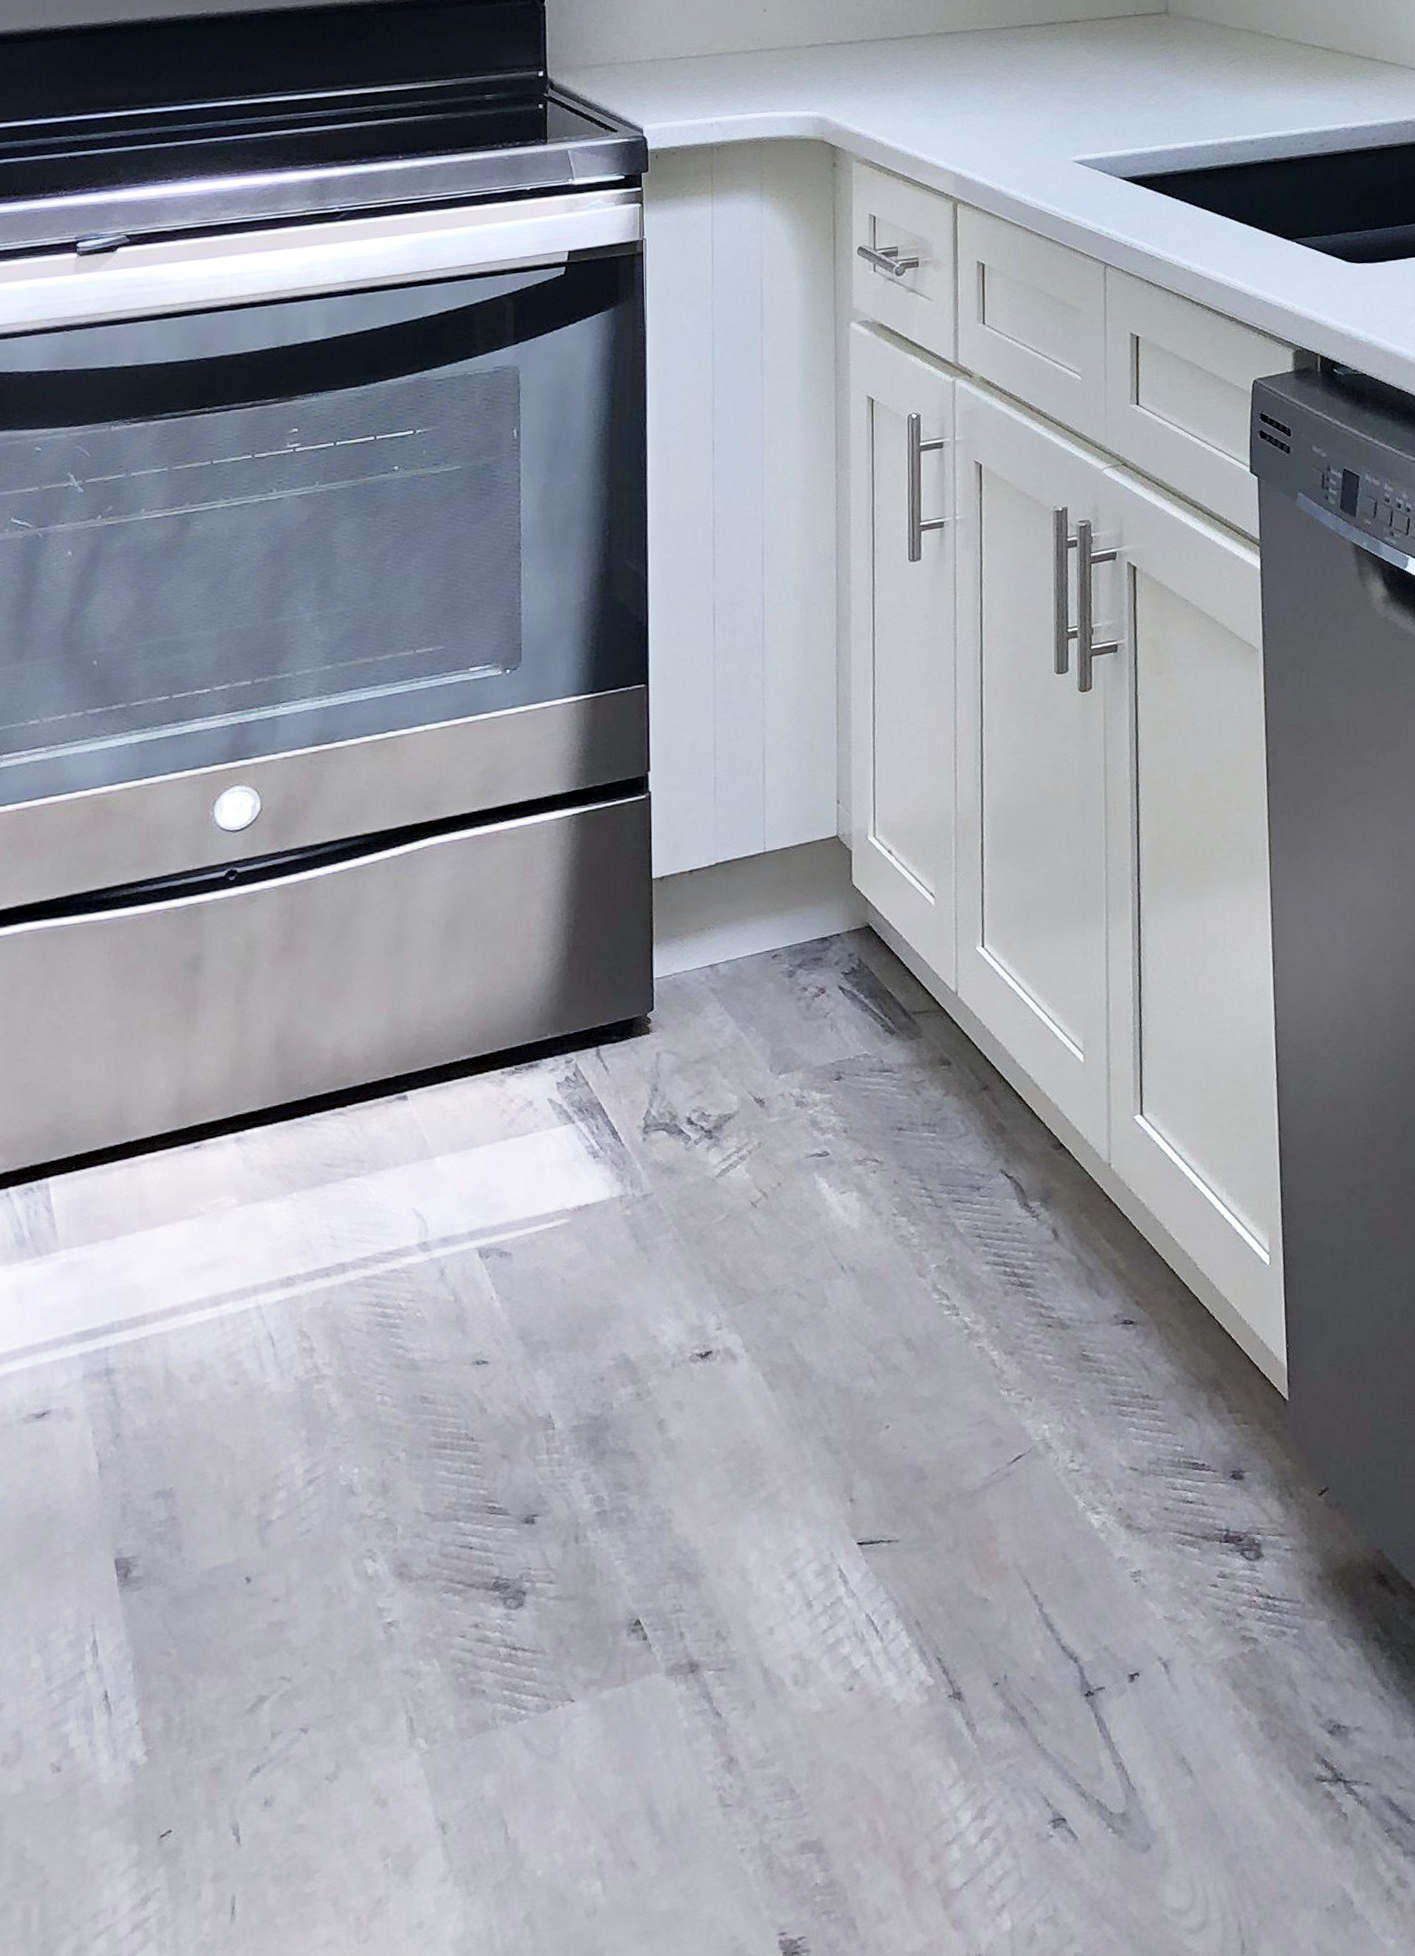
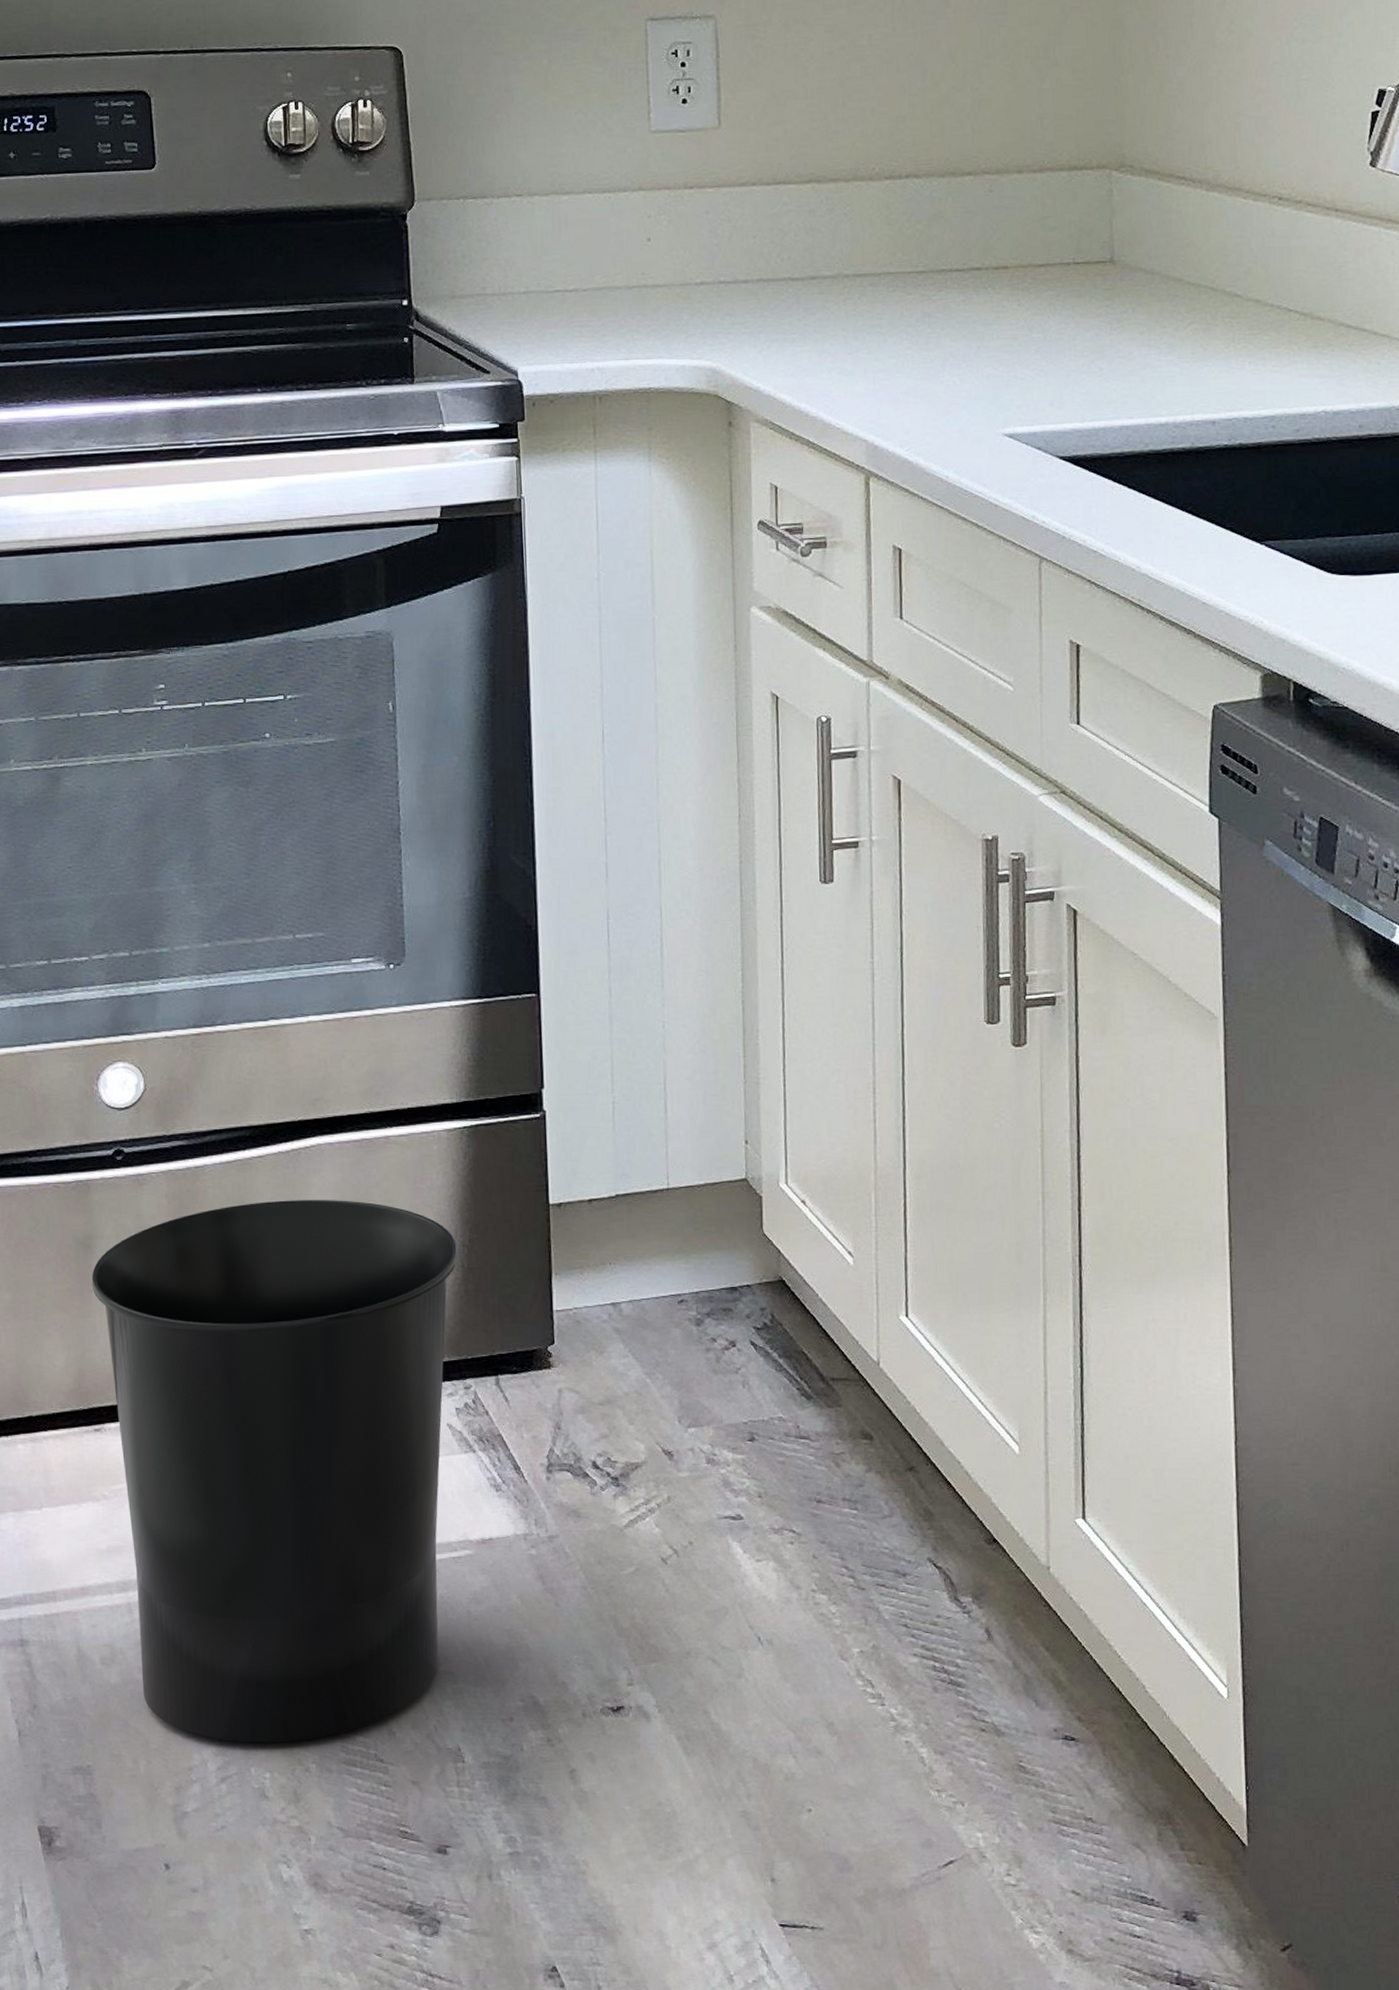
waste bin: none [198,895,564,1443] -> present [91,1200,458,1744]

